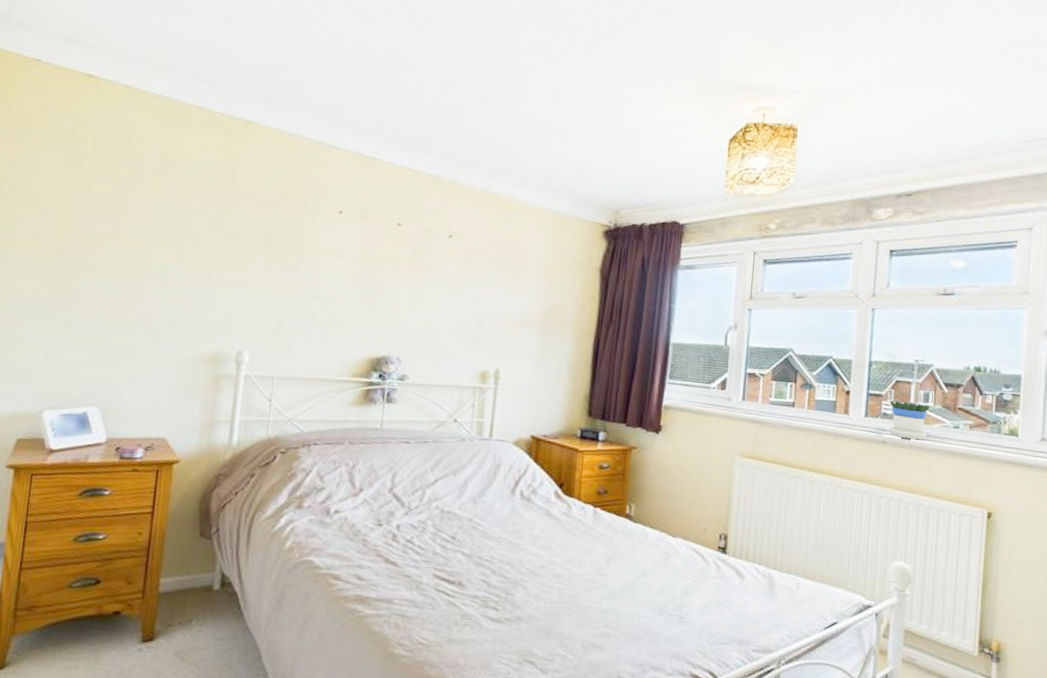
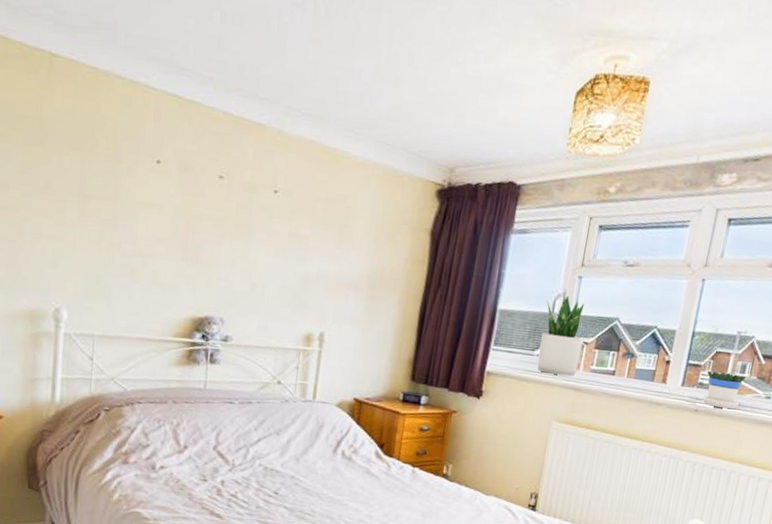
planter: none [714,328,759,410] -> present [537,295,585,377]

